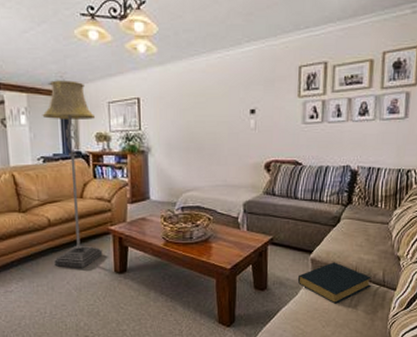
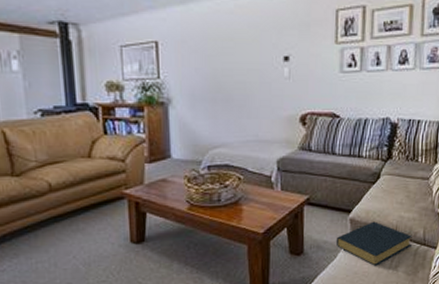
floor lamp: present [42,80,103,268] -> none [39,19,116,240]

